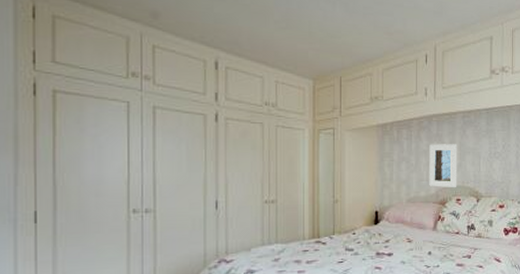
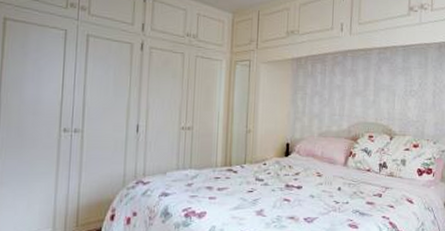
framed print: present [429,144,458,187] -> none [341,79,372,124]

